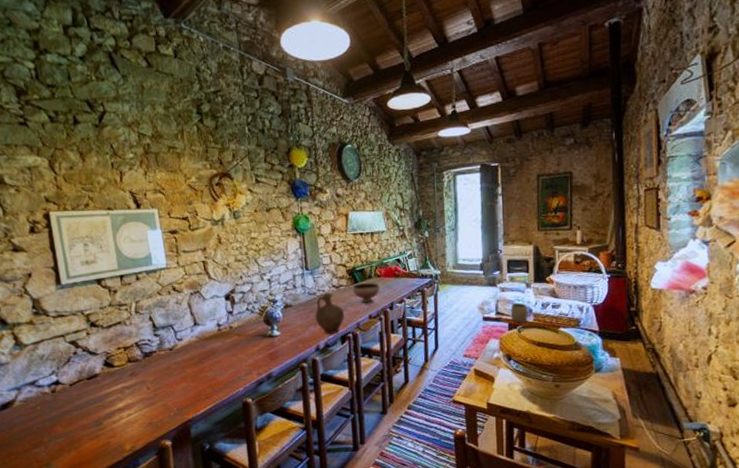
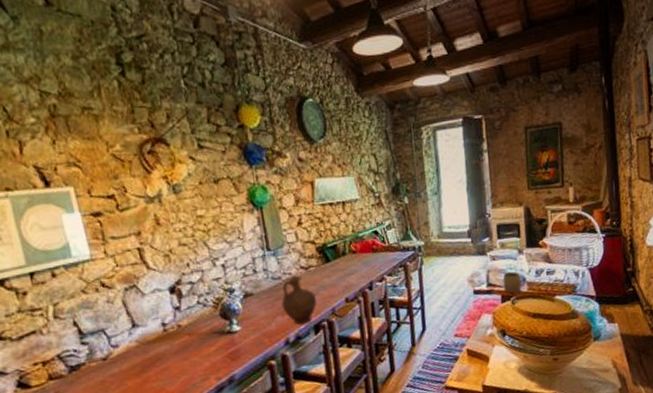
bowl: present [352,283,380,305] -> none [324,260,356,286]

